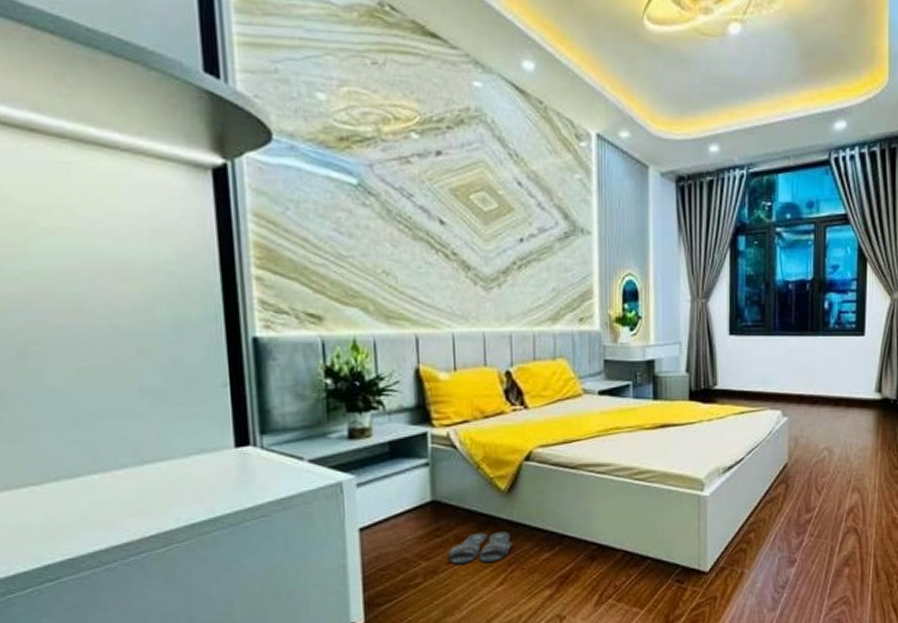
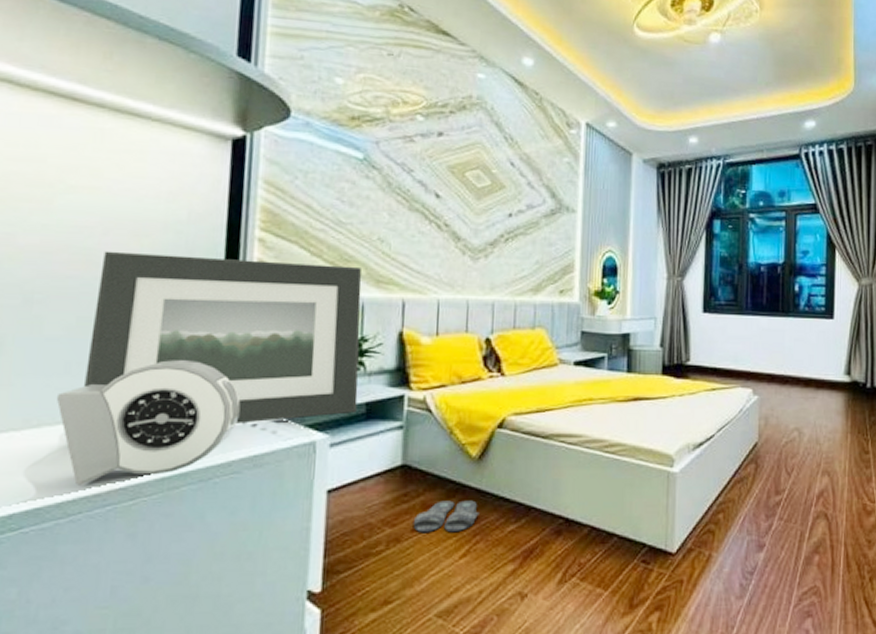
alarm clock: none [70,407,261,535] -> present [56,360,241,486]
picture frame: none [93,297,380,468] -> present [84,250,362,424]

